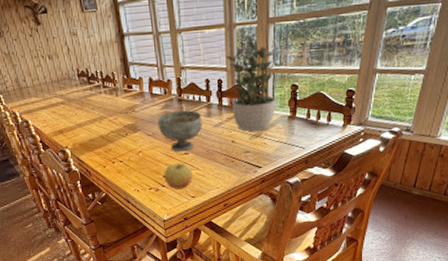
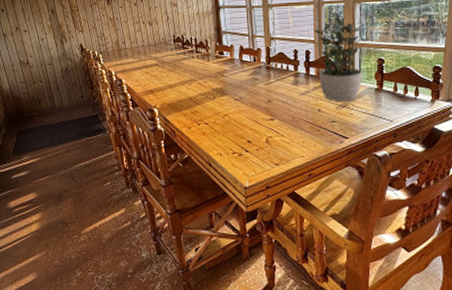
bowl: present [157,110,202,153] -> none [245,78,289,118]
apple: present [164,163,193,189] -> none [248,129,278,155]

